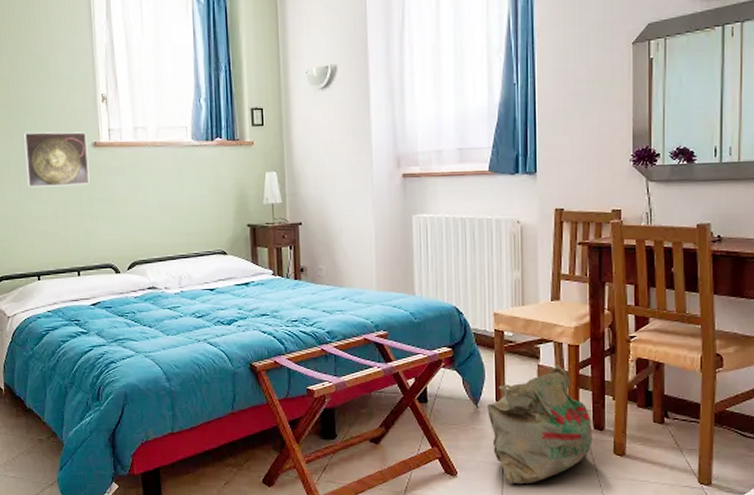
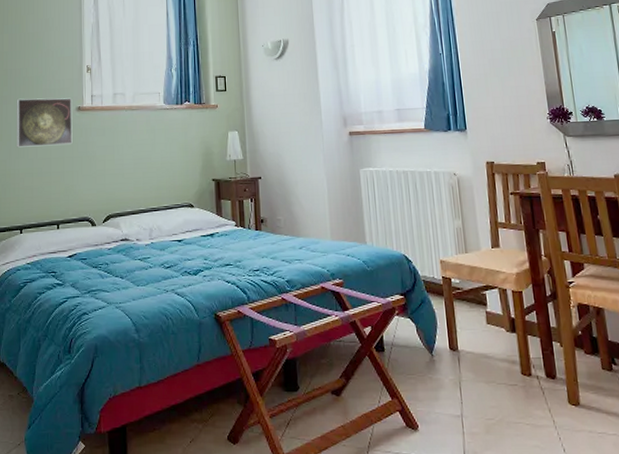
bag: present [487,364,593,485] -> none [442,310,547,439]

